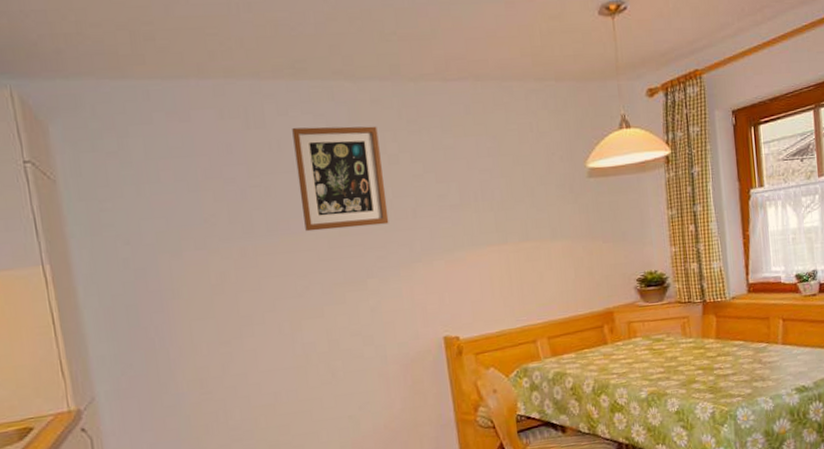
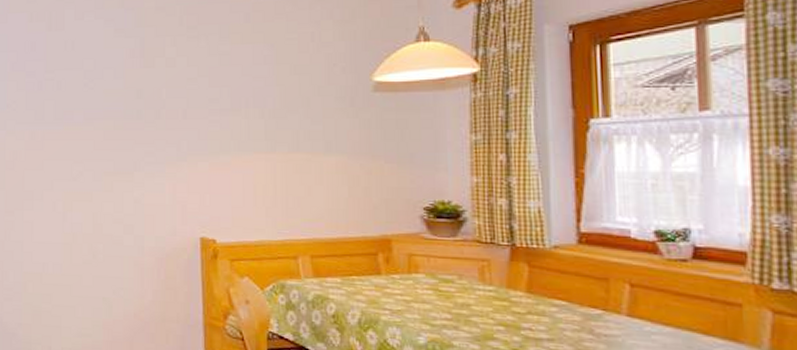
wall art: present [292,126,389,232] -> none [85,30,160,123]

